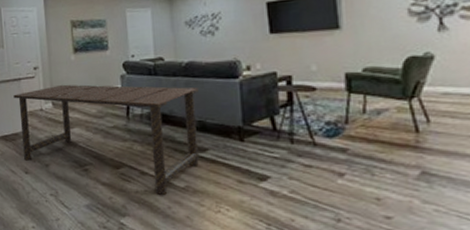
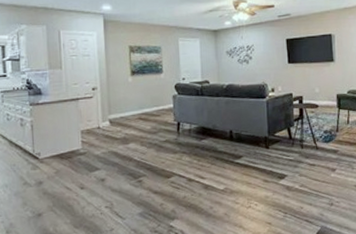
dining table: present [13,84,199,195] -> none [70,104,236,198]

